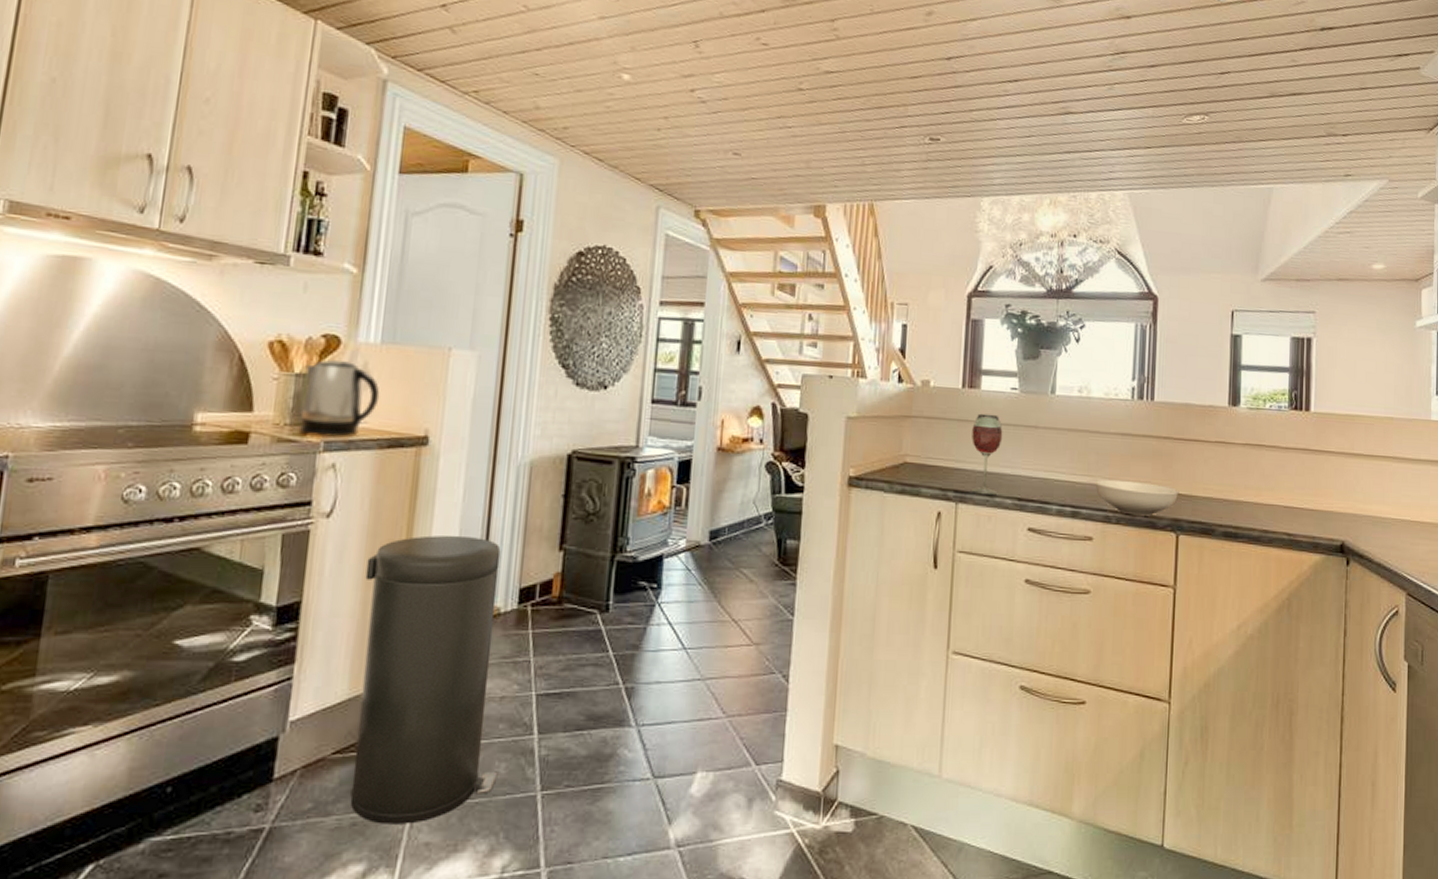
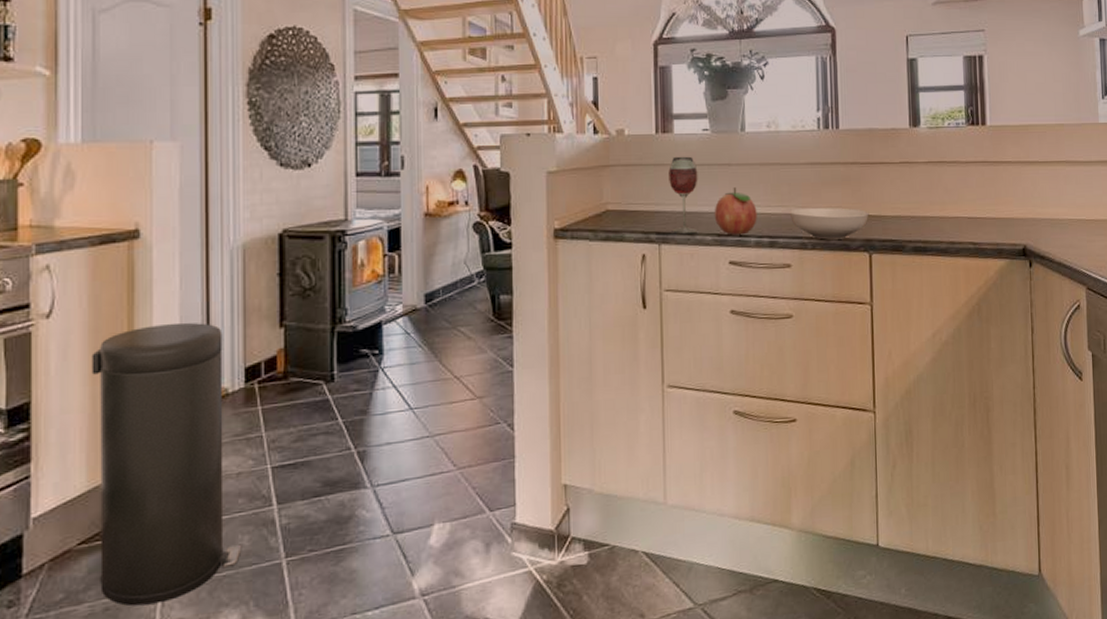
kettle: present [298,360,380,438] -> none [8,164,86,241]
fruit: none [1016,451,1061,502] -> present [714,187,757,235]

